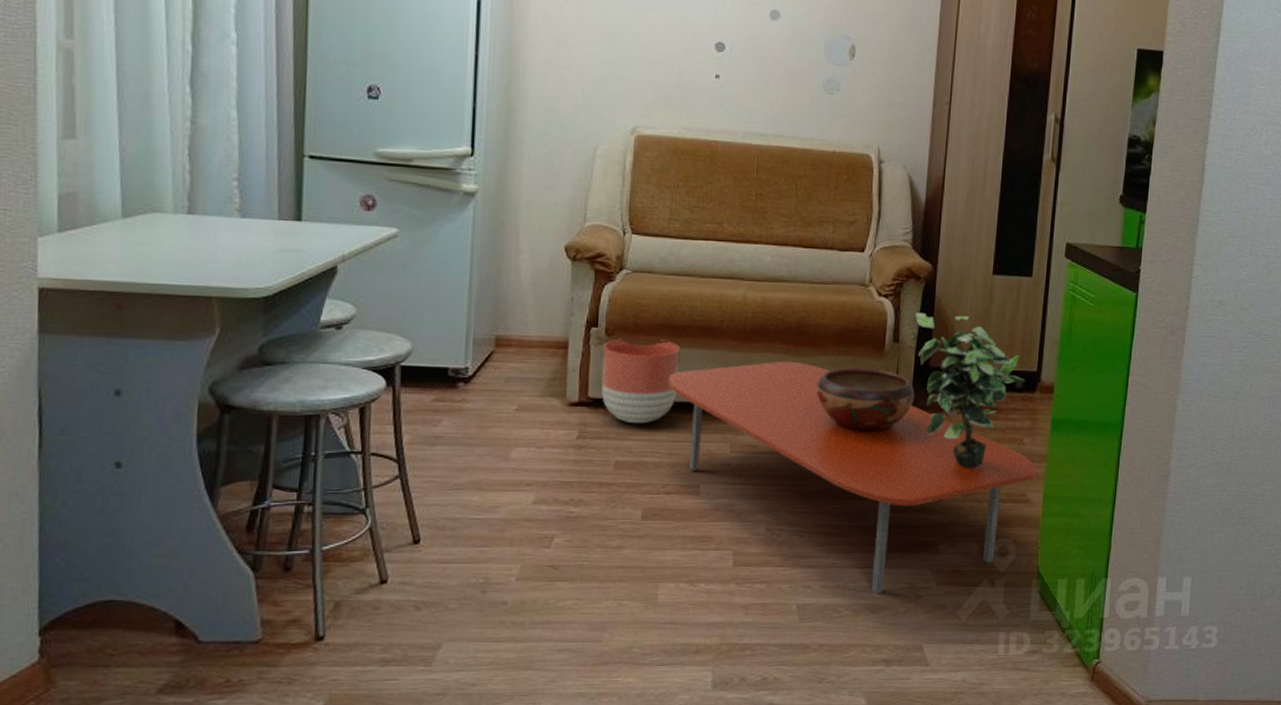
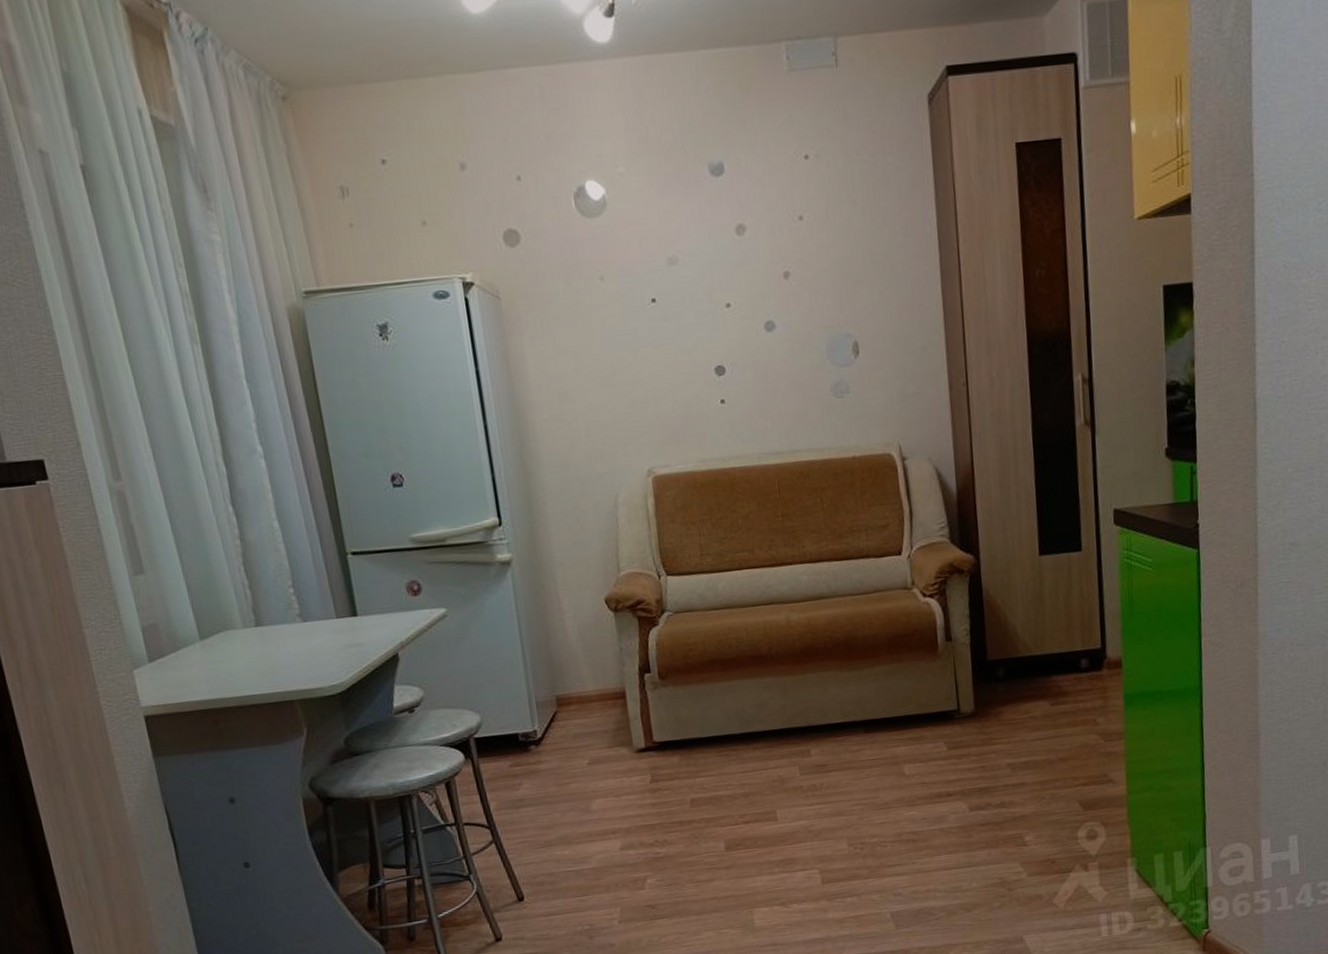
planter: present [601,338,681,424] -> none [659,675,738,761]
coffee table: present [668,361,1037,595] -> none [728,676,1116,894]
decorative bowl: present [816,368,915,432] -> none [875,670,977,737]
potted plant: present [915,312,1026,469] -> none [963,602,1090,758]

